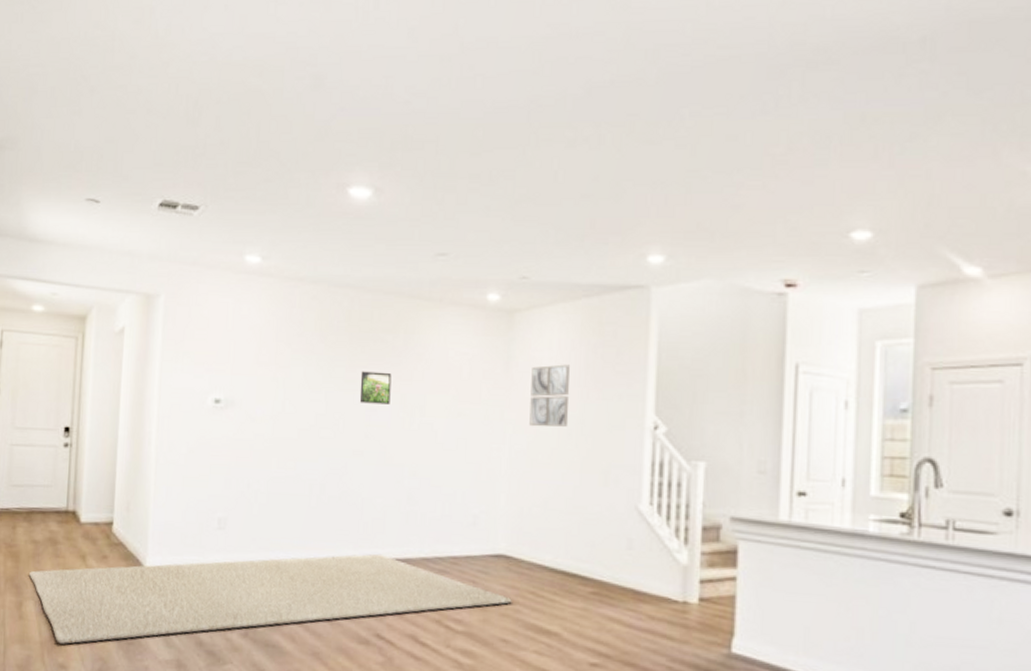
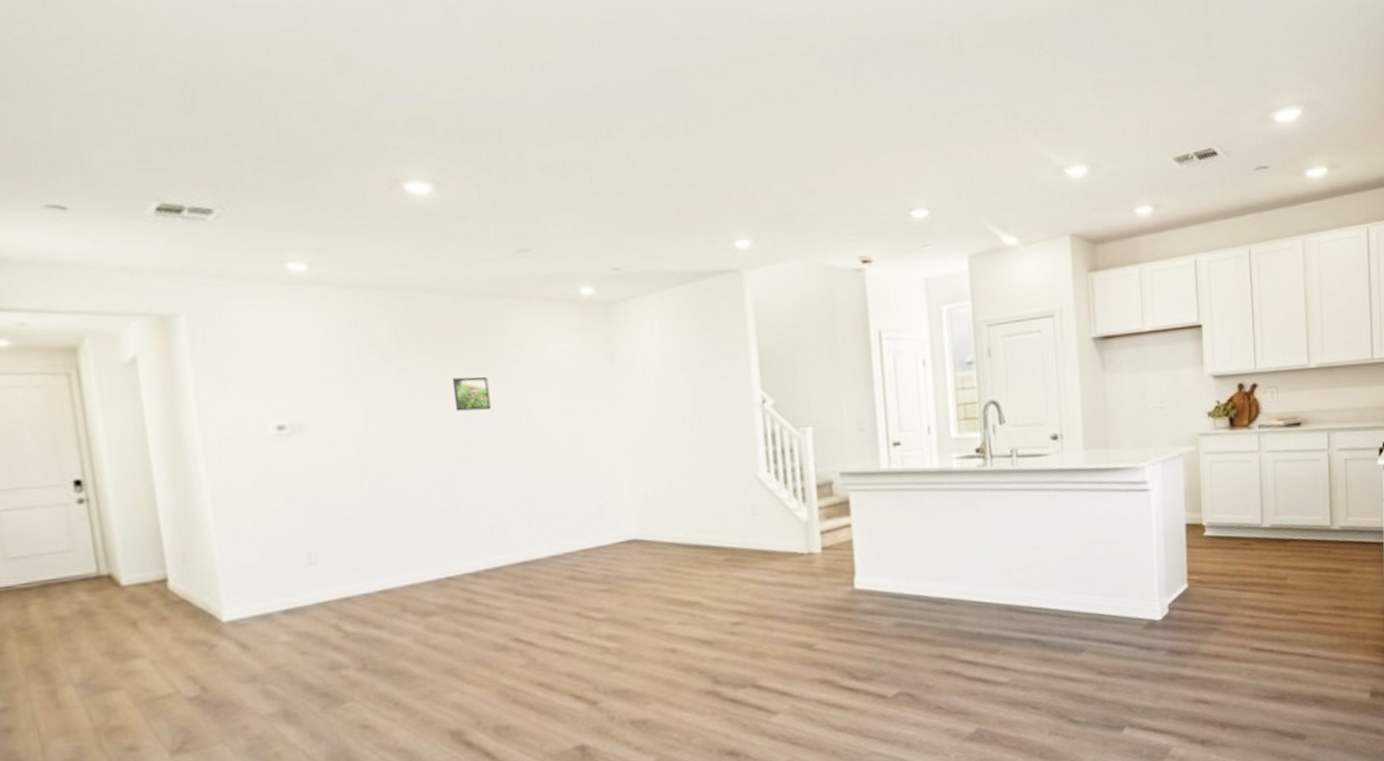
rug: present [29,553,512,644] -> none [59,559,650,725]
wall art: present [529,364,570,427] -> none [637,351,681,414]

